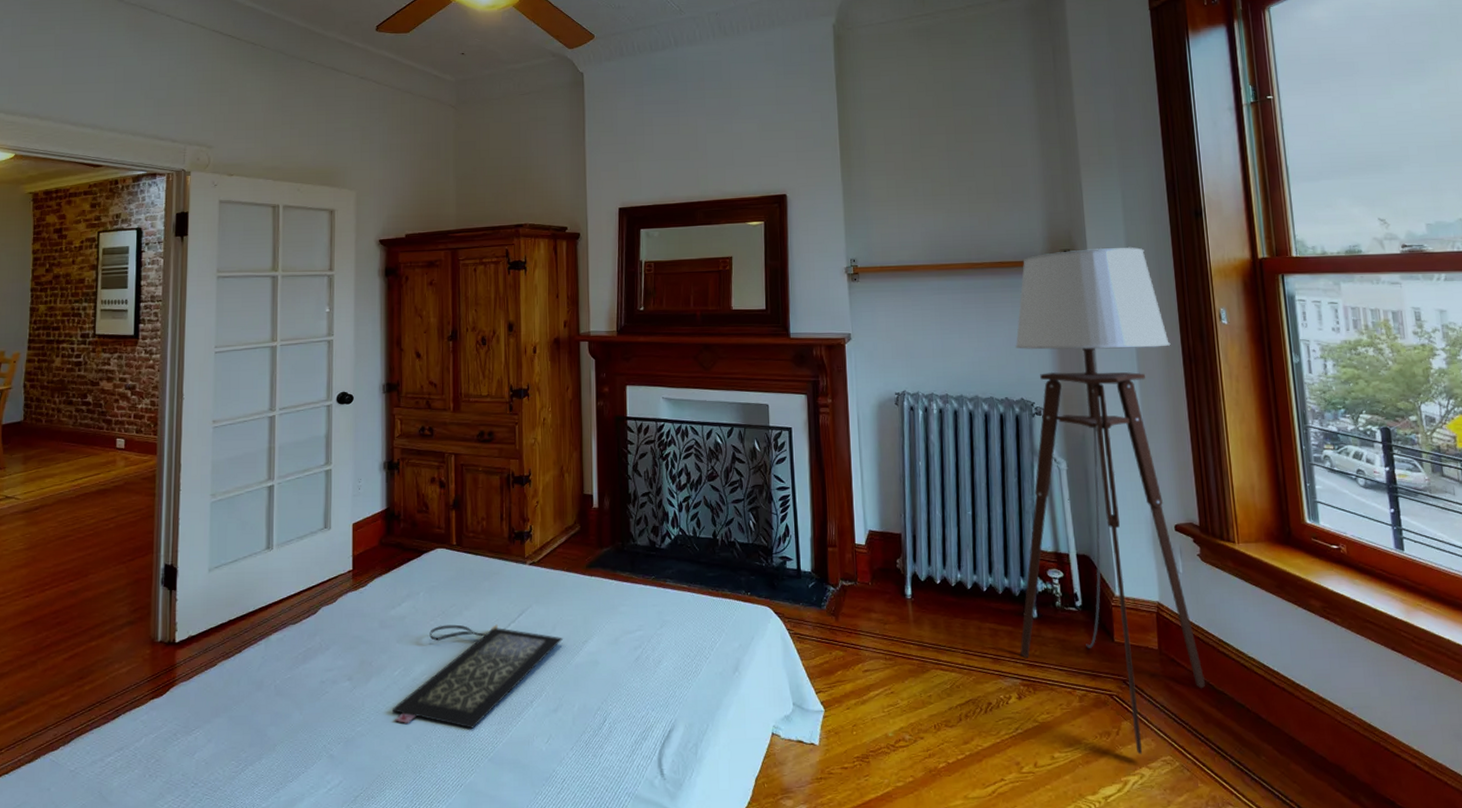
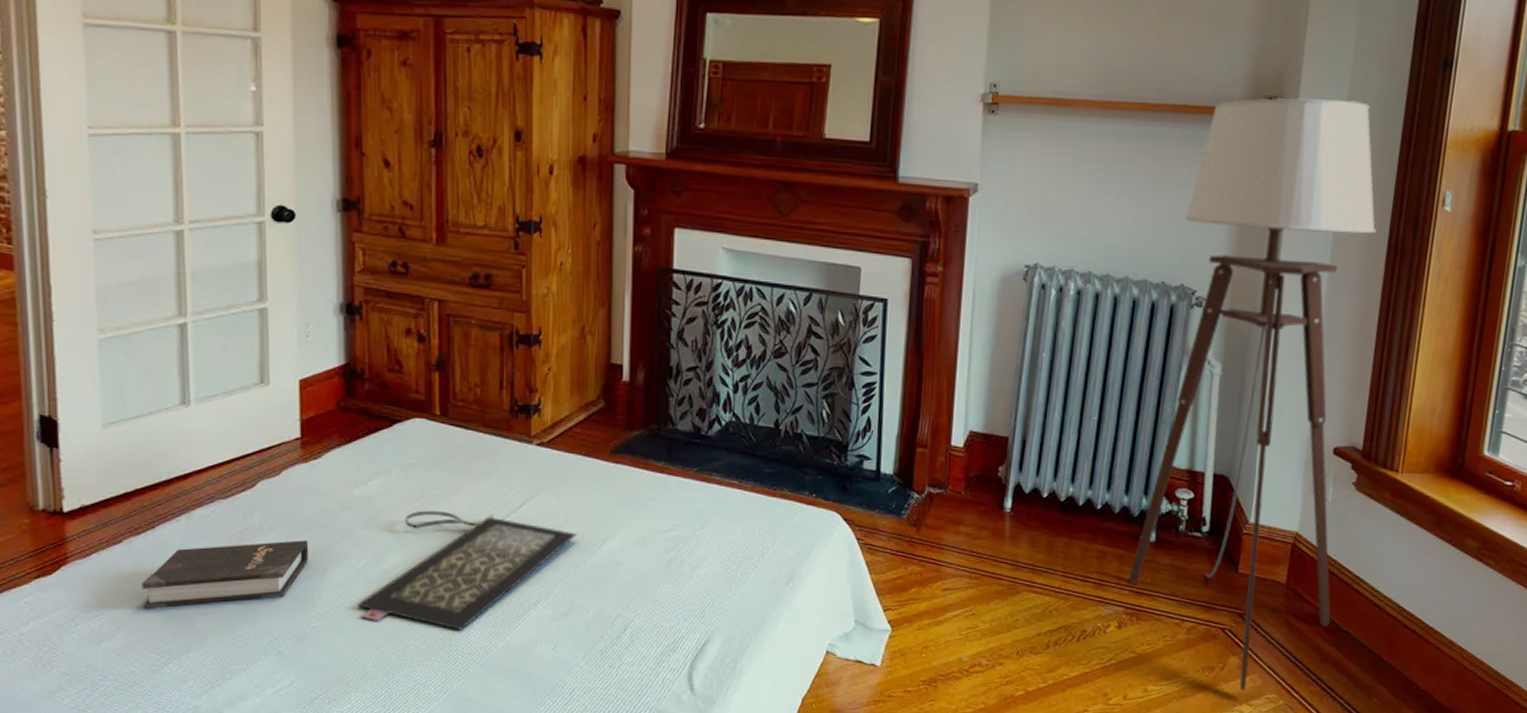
hardback book: none [228,656,356,723] -> present [142,540,309,610]

